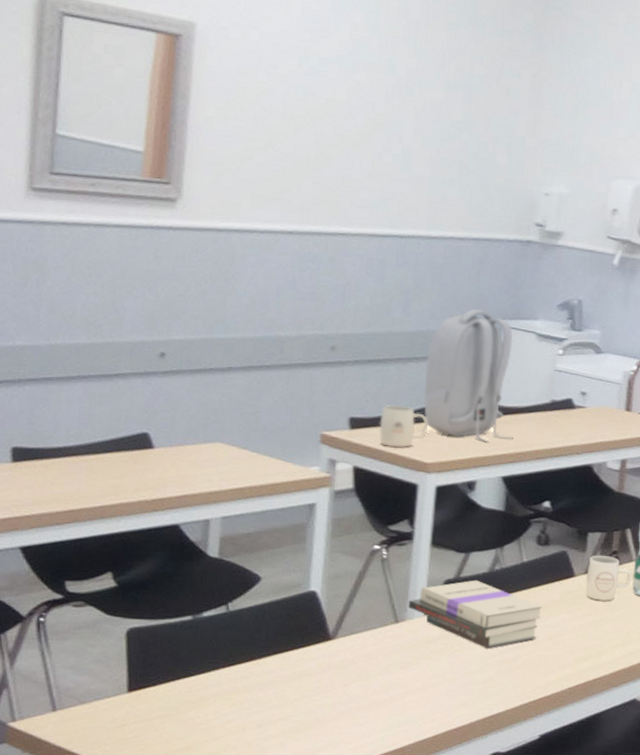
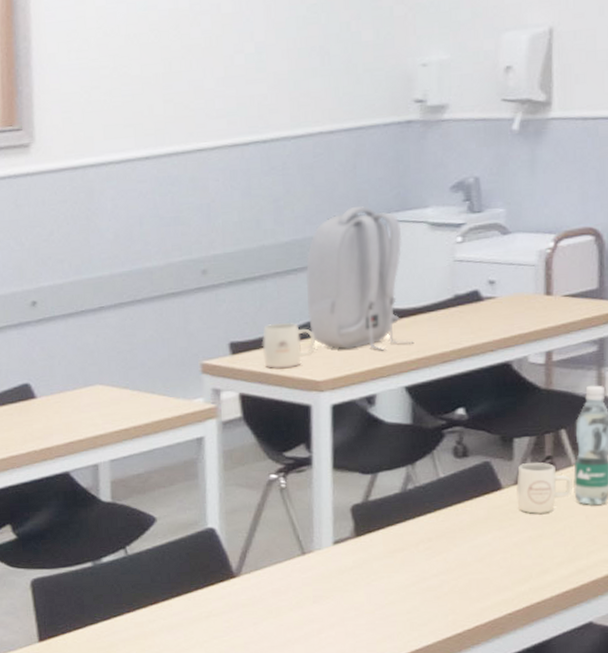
books: present [409,580,543,648] -> none [315,502,468,575]

